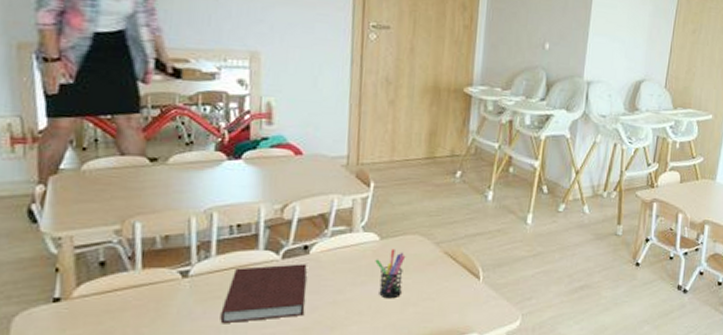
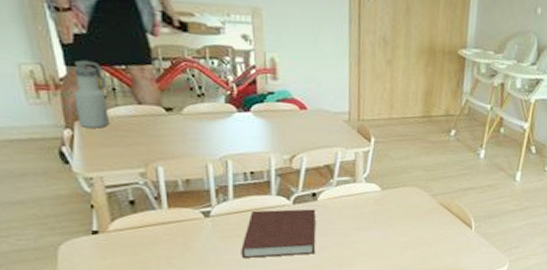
water bottle: none [52,110,89,183] -> present [73,59,109,129]
pen holder: present [375,248,406,299] -> none [377,198,405,243]

